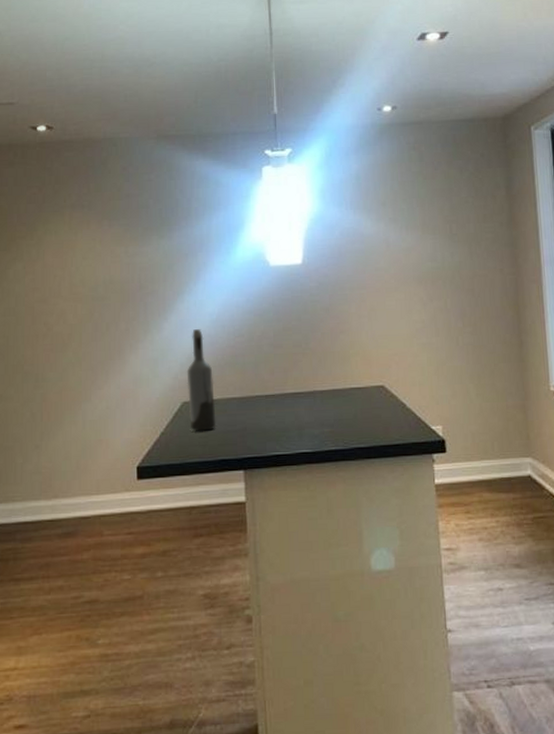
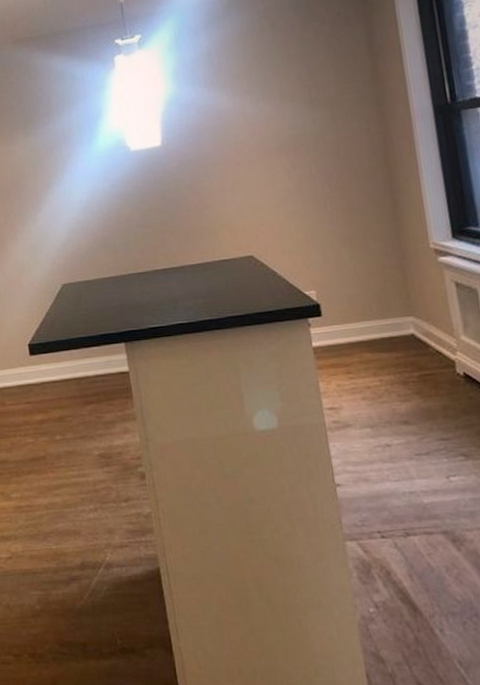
wine bottle: present [186,329,216,432] -> none [63,216,95,311]

